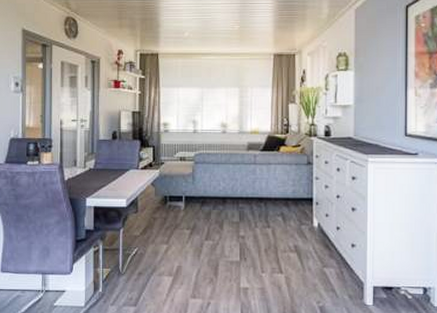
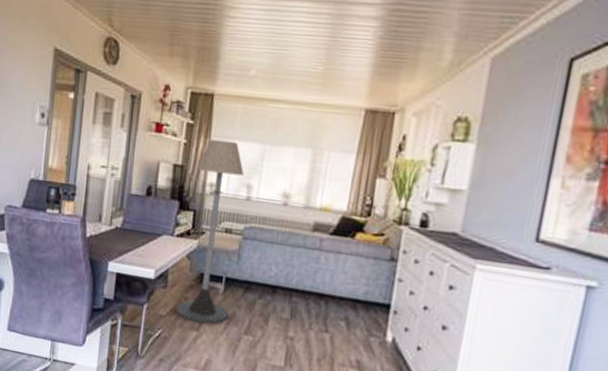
floor lamp: none [148,88,191,236] -> present [176,139,244,324]

